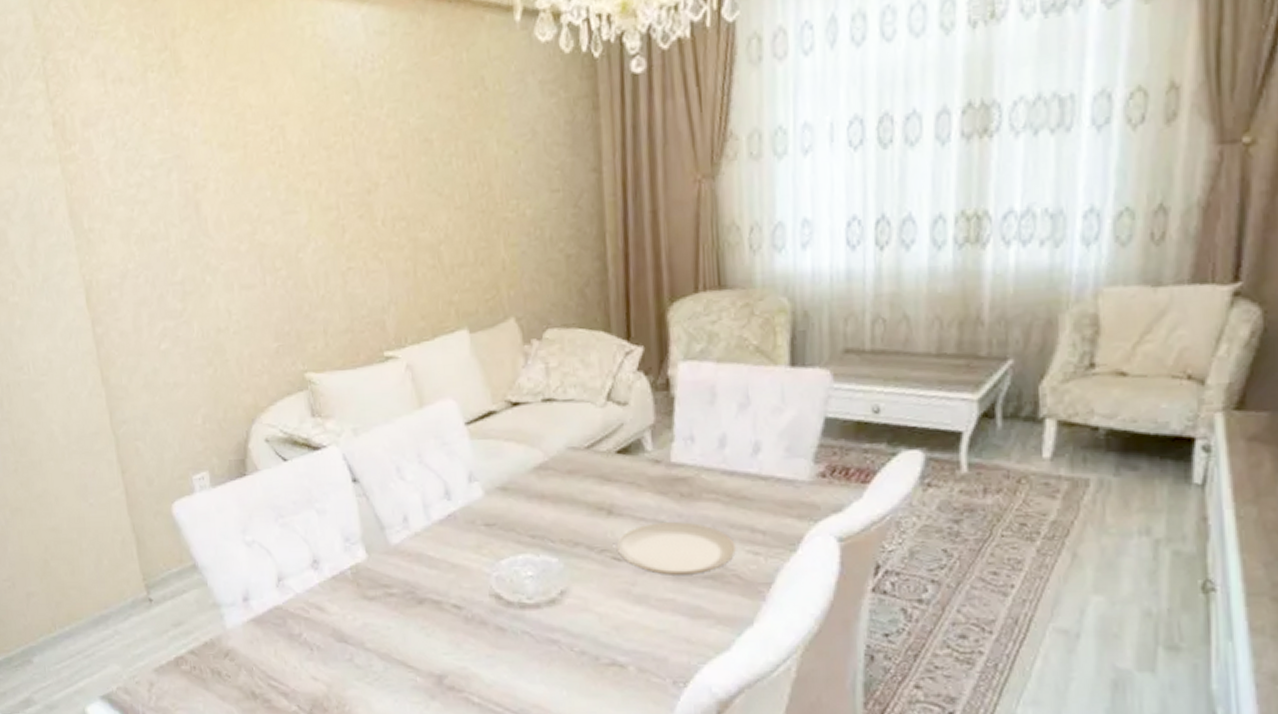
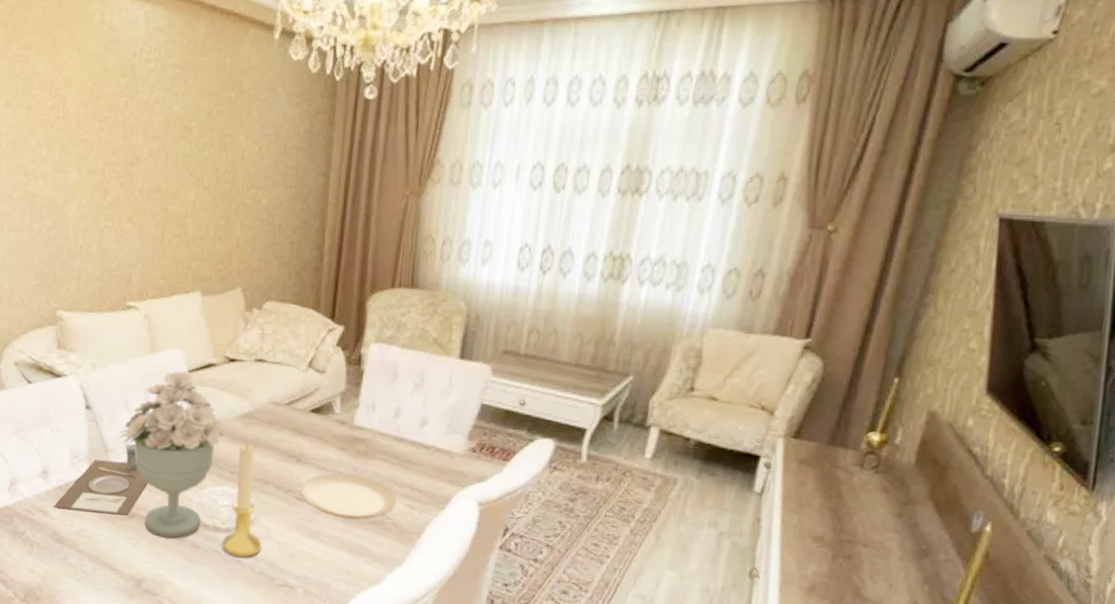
place setting: none [330,517,435,602] -> present [54,444,148,516]
bouquet: none [394,424,517,623] -> present [119,371,224,539]
candle holder: none [532,498,579,637] -> present [222,442,262,558]

